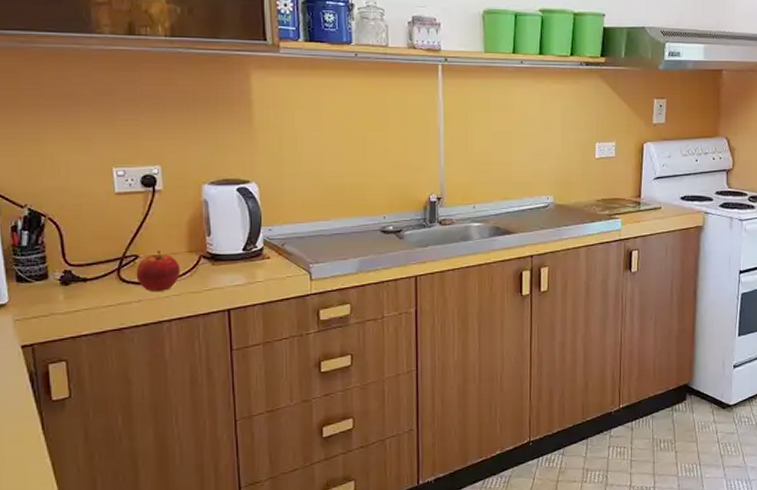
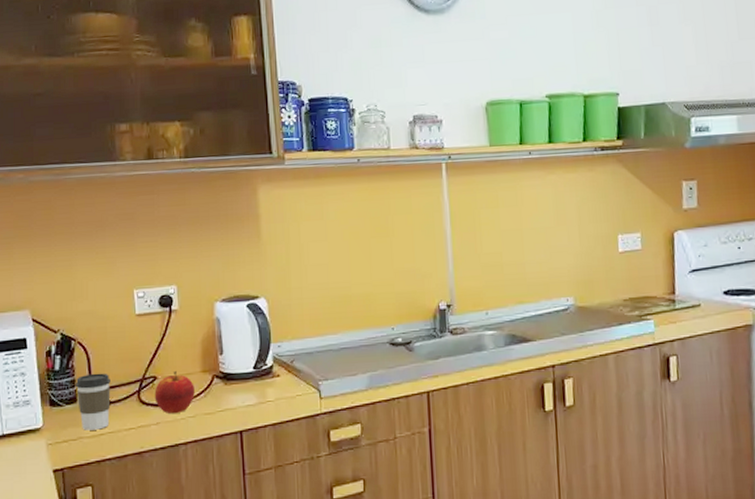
coffee cup: none [45,250,87,307] -> present [75,373,111,431]

